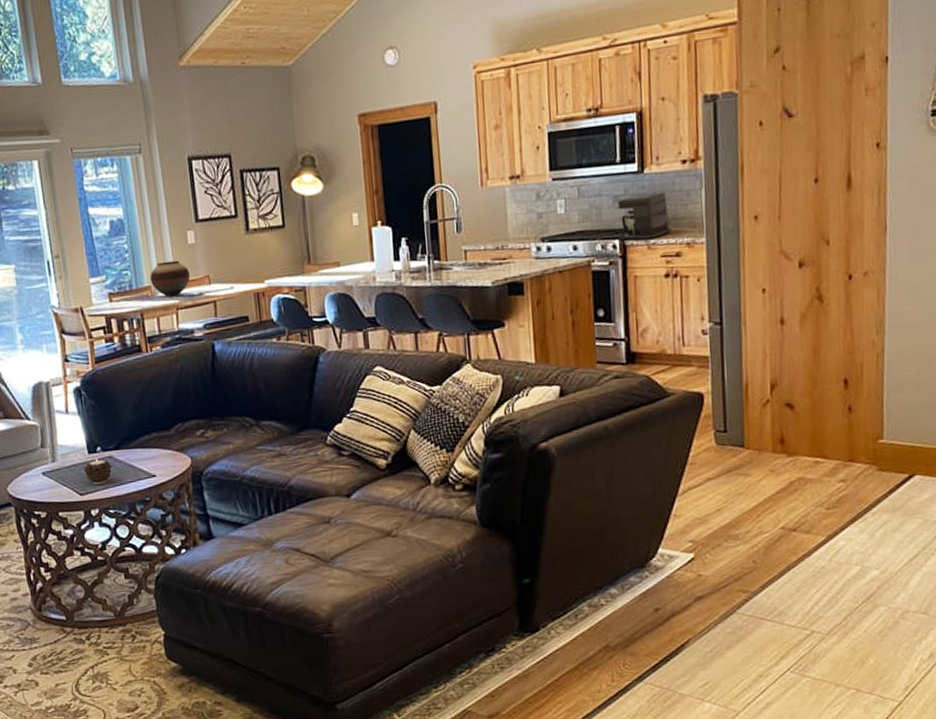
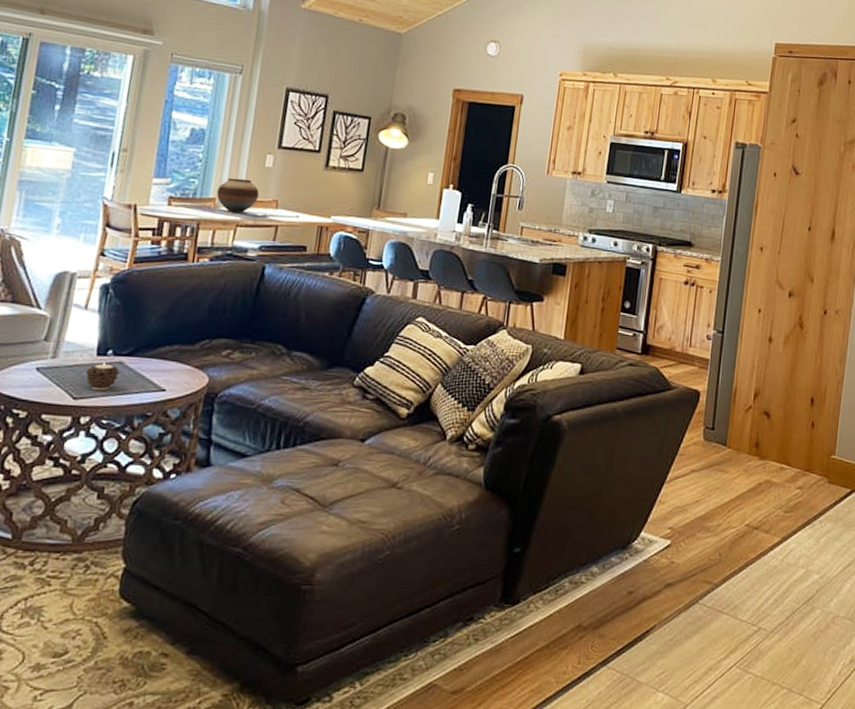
coffee maker: present [617,191,669,242] -> none [652,208,696,251]

